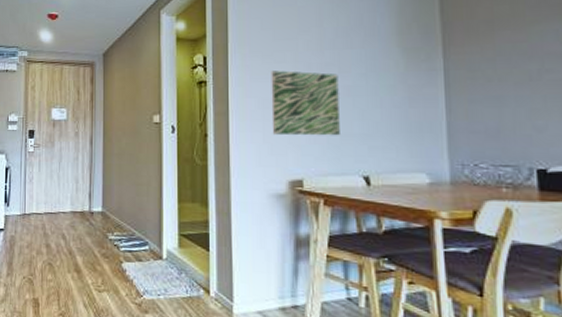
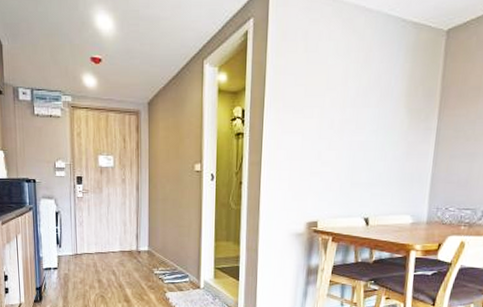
wall art: present [271,70,340,136] -> none [297,125,355,185]

